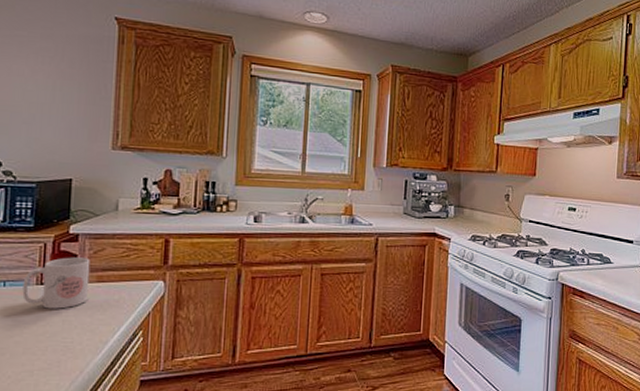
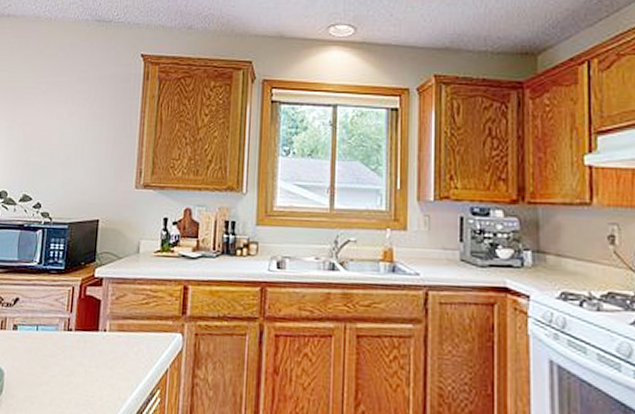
mug: present [22,257,91,309] -> none [51,302,113,359]

